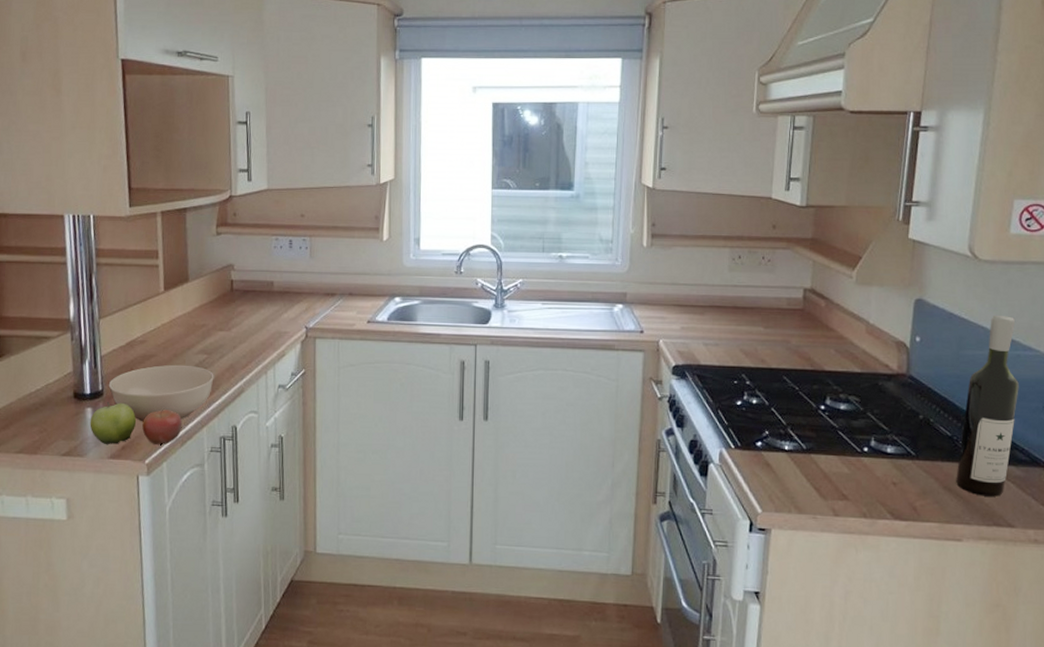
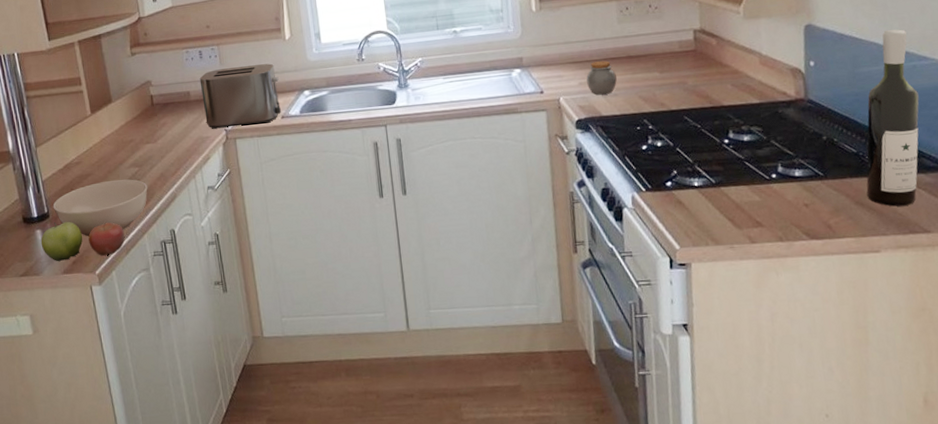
toaster: none [285,262,370,326] -> present [199,63,281,129]
jar: none [688,308,720,343] -> present [586,61,617,95]

